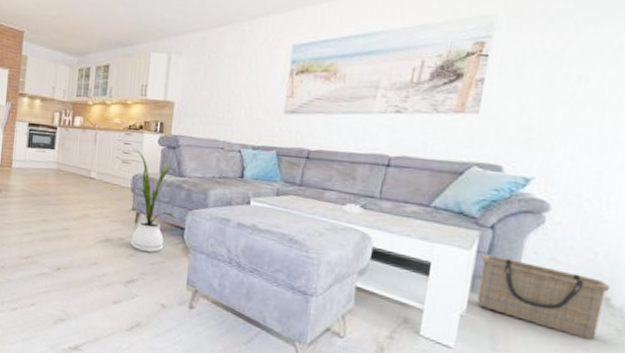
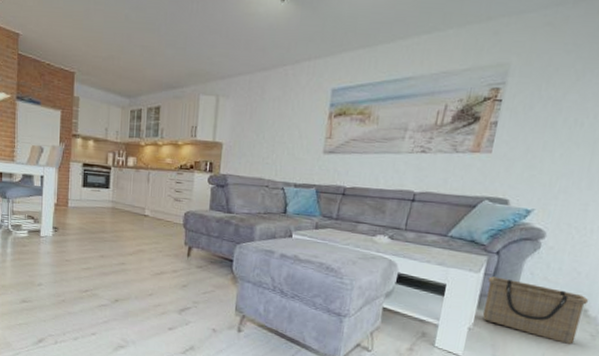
house plant: present [128,148,177,253] -> none [181,186,226,283]

